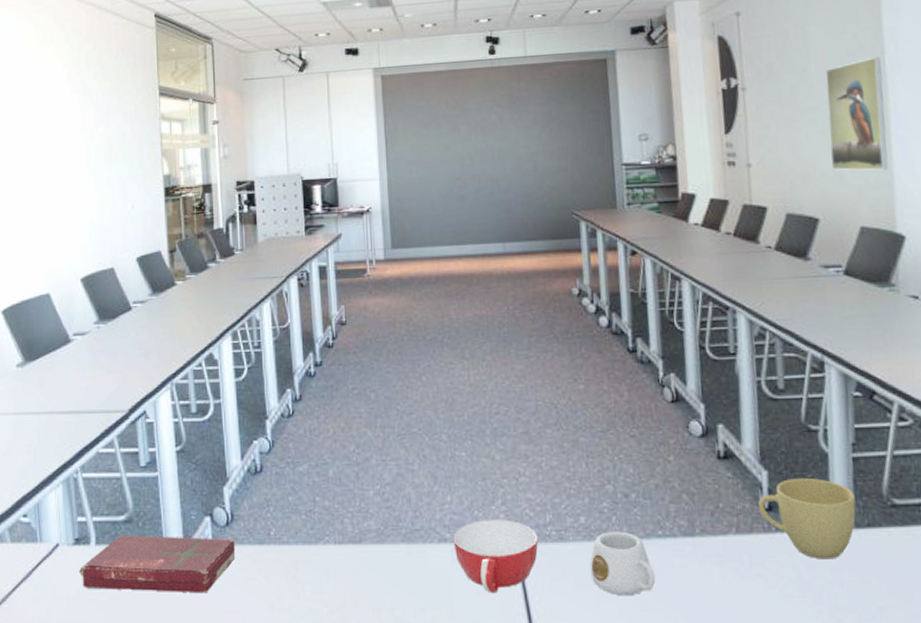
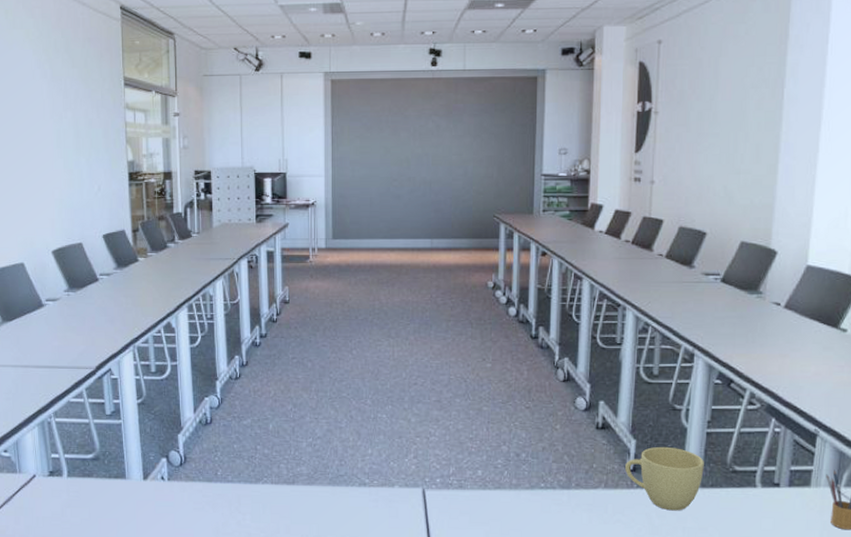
book: present [79,535,236,594] -> none [53,470,188,519]
bowl: present [453,519,539,594] -> none [371,469,442,528]
mug: present [590,531,656,596] -> none [482,483,535,533]
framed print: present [825,56,889,171] -> none [723,90,781,193]

